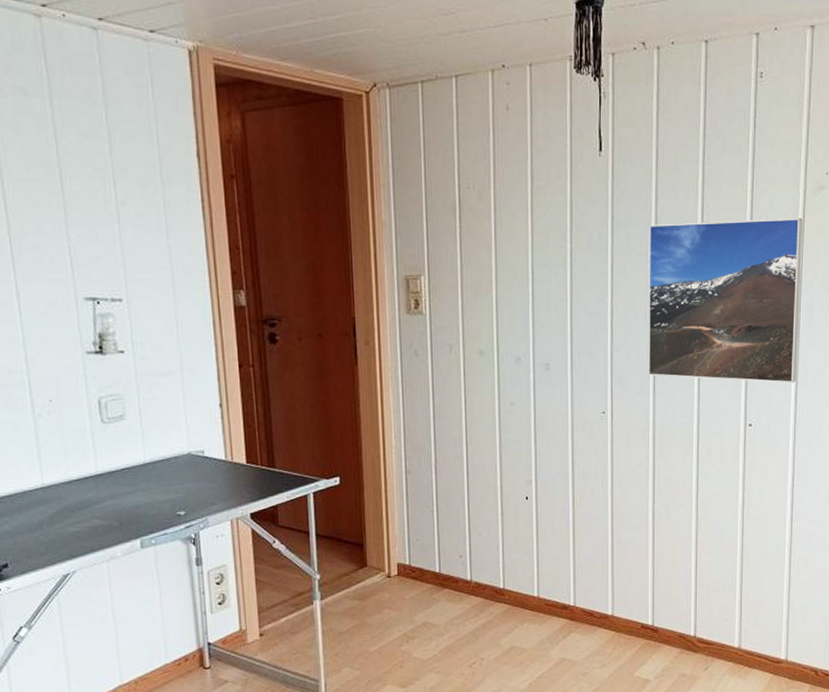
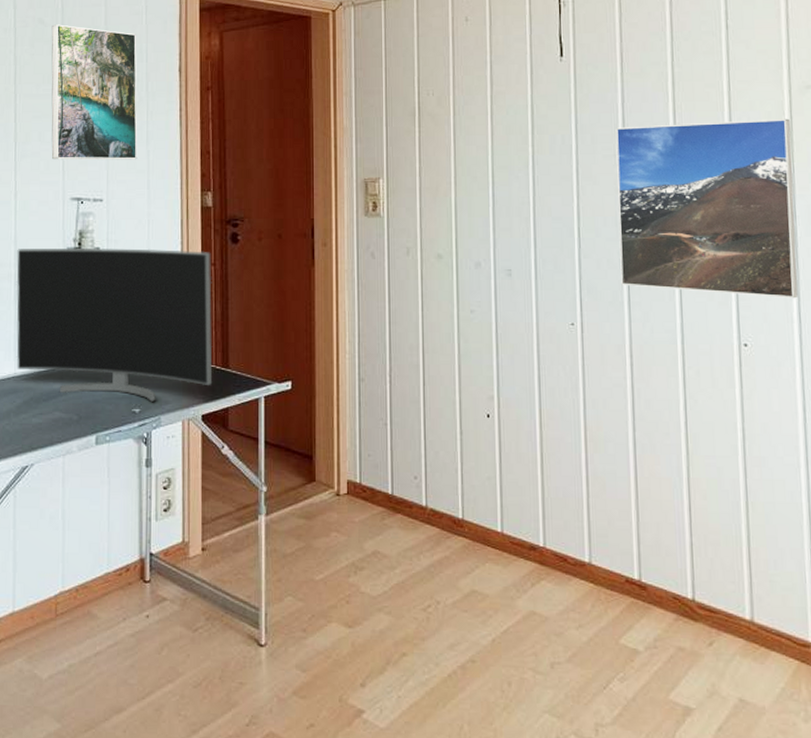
monitor: none [28,351,259,504] -> present [16,247,213,402]
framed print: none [36,96,158,256] -> present [51,24,138,160]

